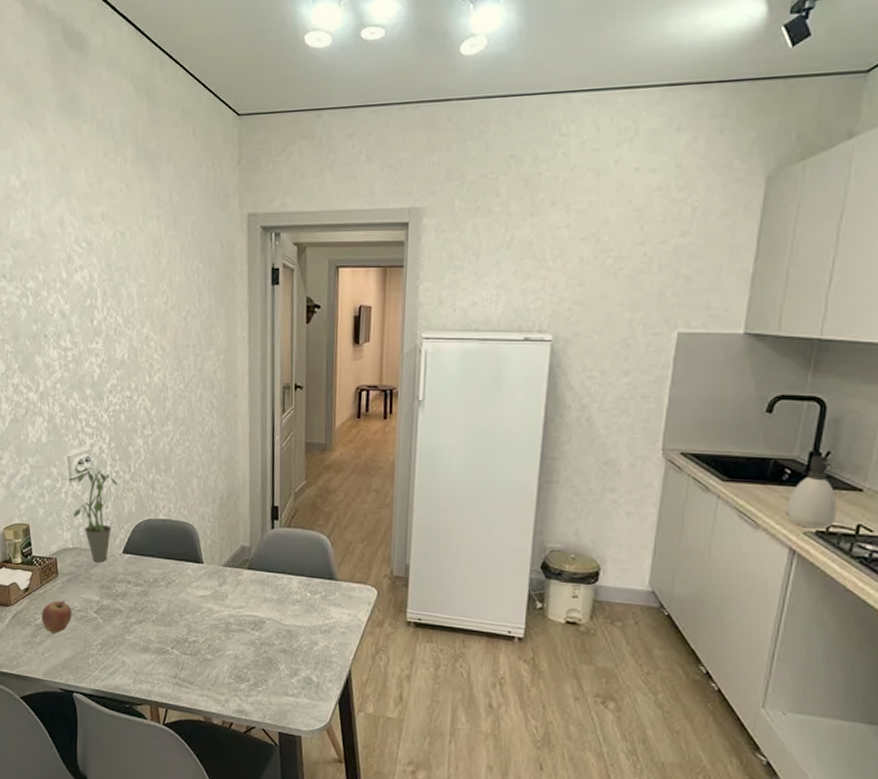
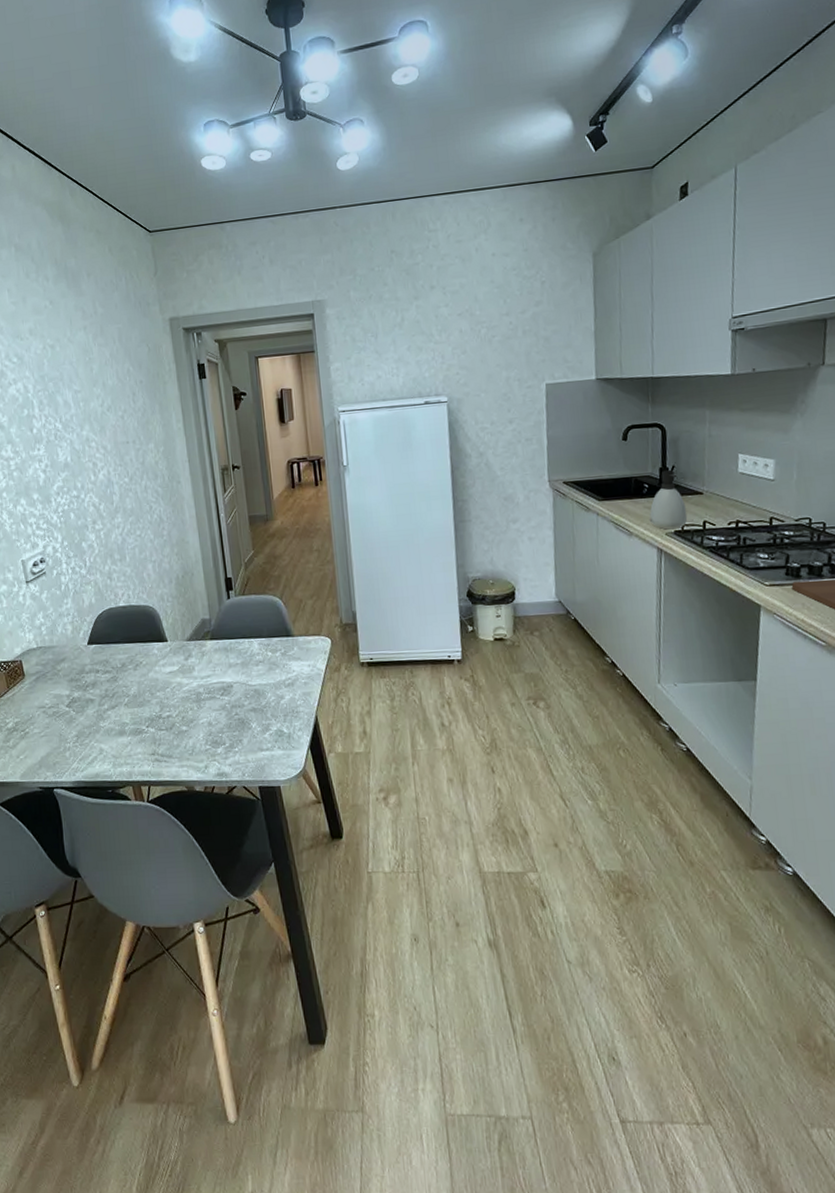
fruit: present [41,599,73,634] -> none [12,699,44,734]
potted plant: present [74,467,118,562] -> none [34,567,75,658]

